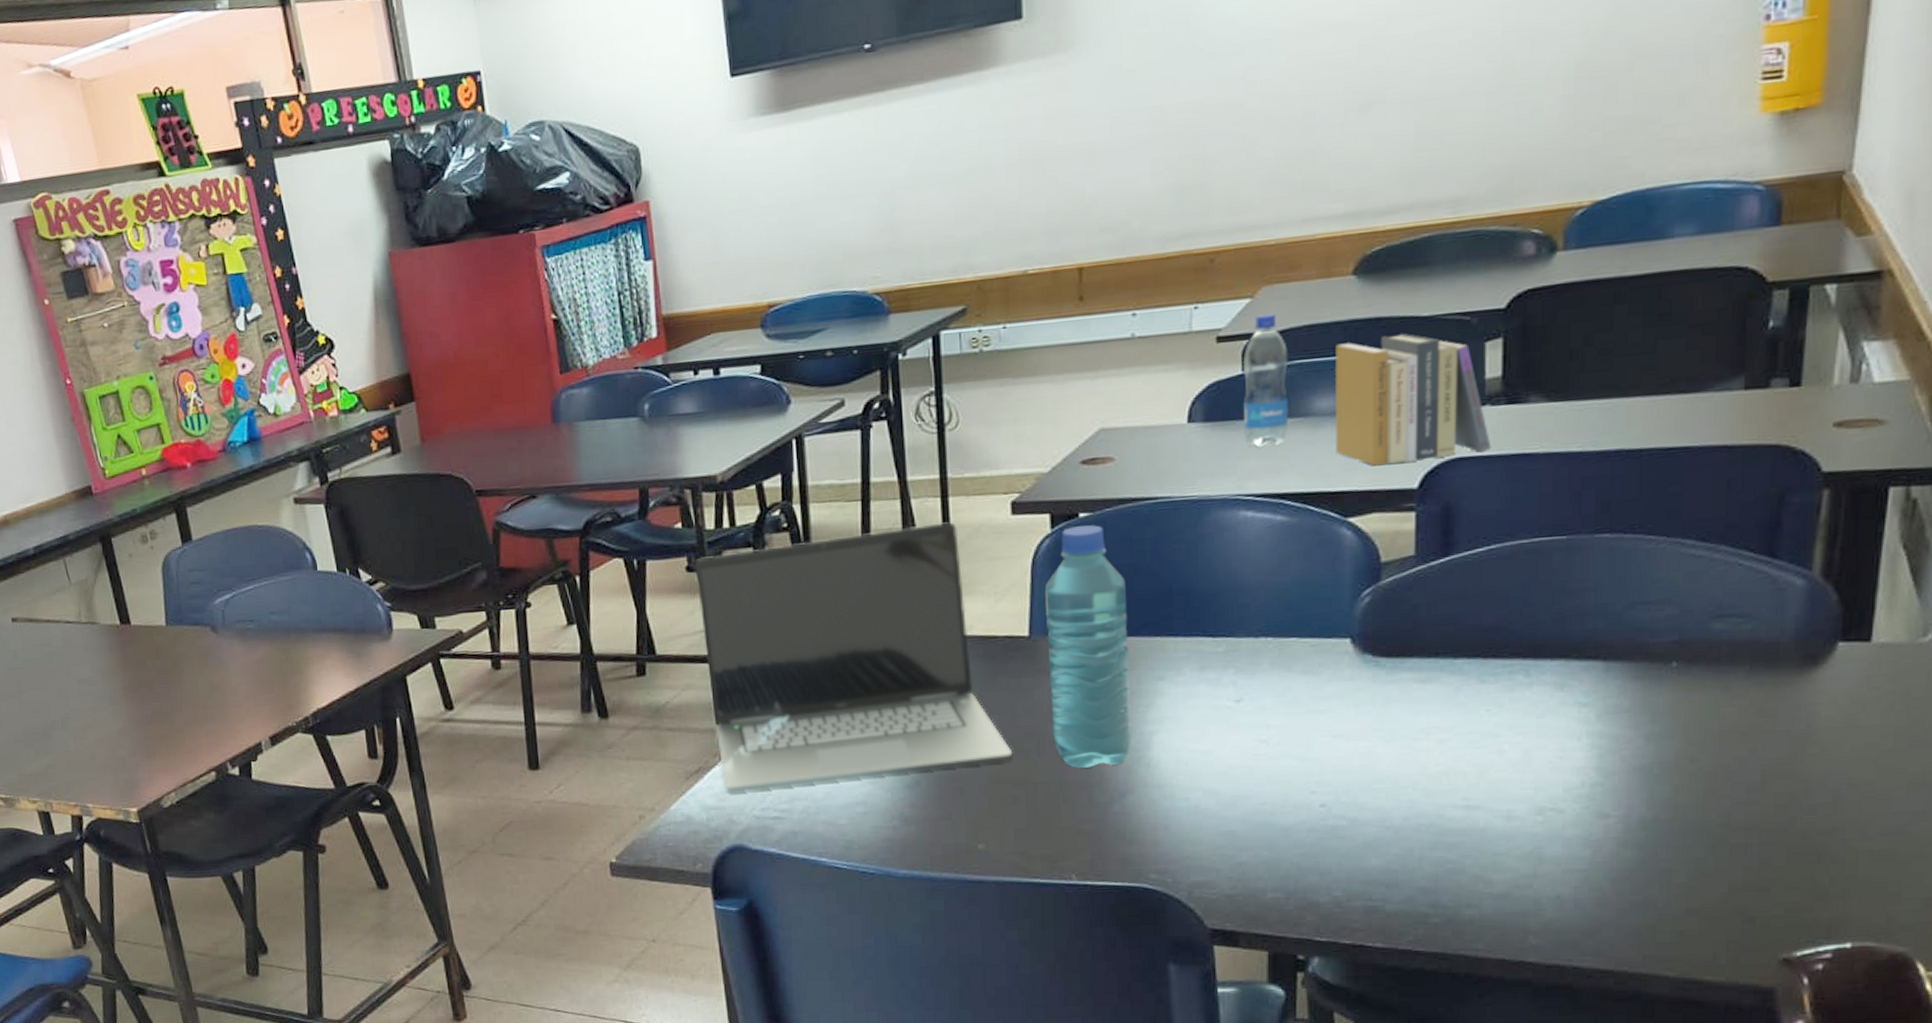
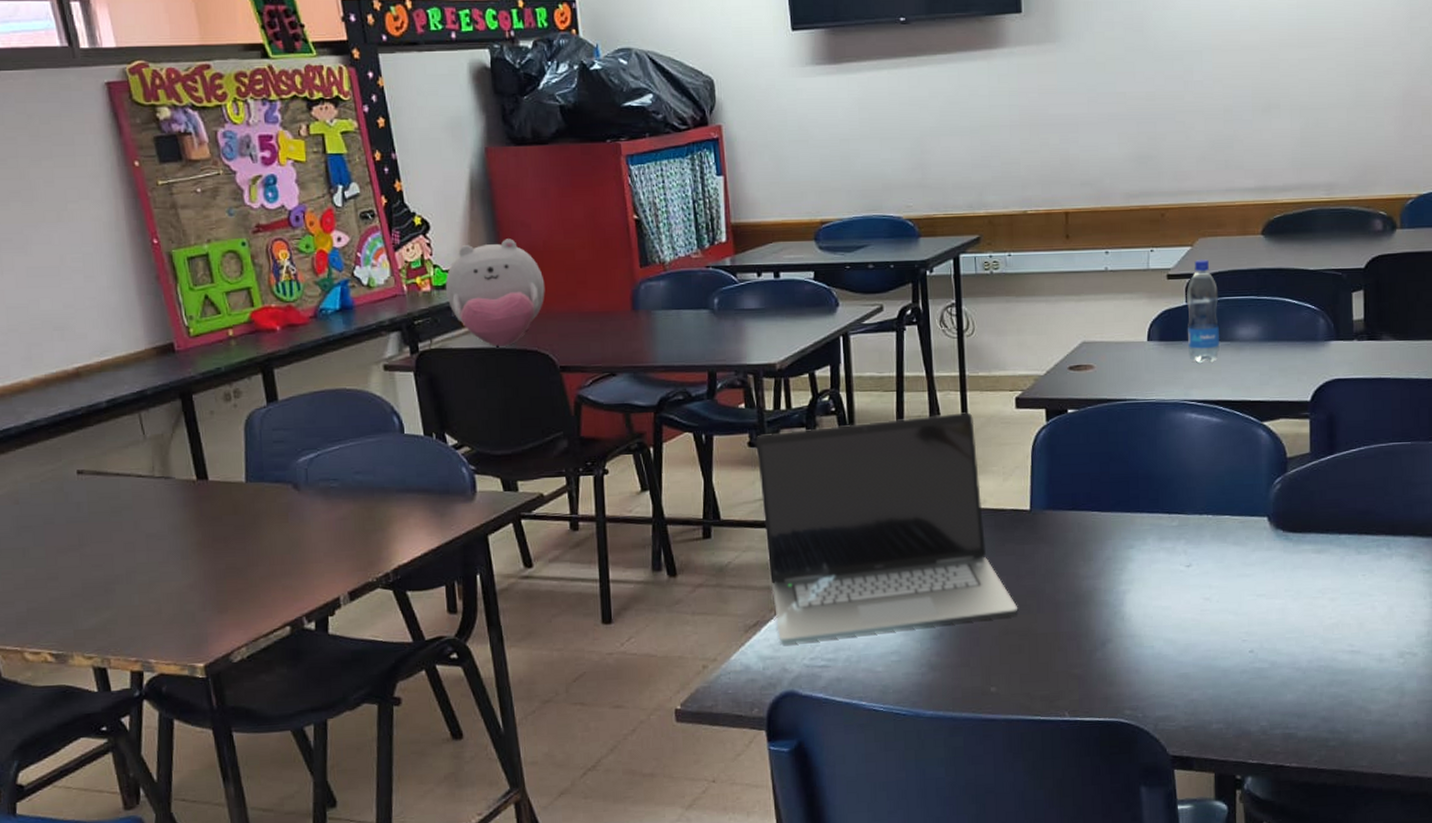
plush toy: none [352,352,458,472] -> present [445,239,545,346]
water bottle: present [1045,525,1132,768] -> none [1043,420,1110,621]
books: present [1336,333,1492,466] -> none [1251,281,1359,382]

